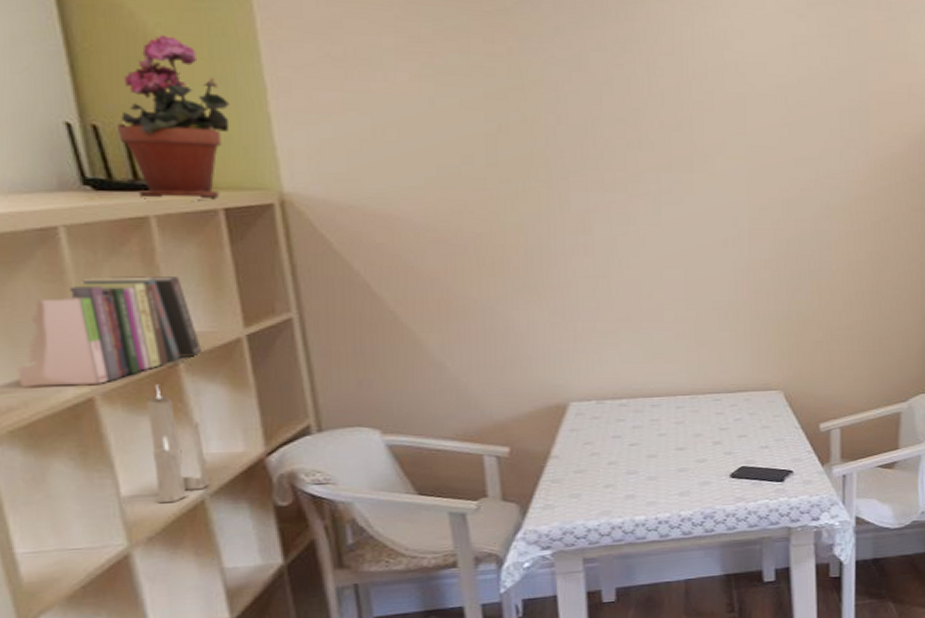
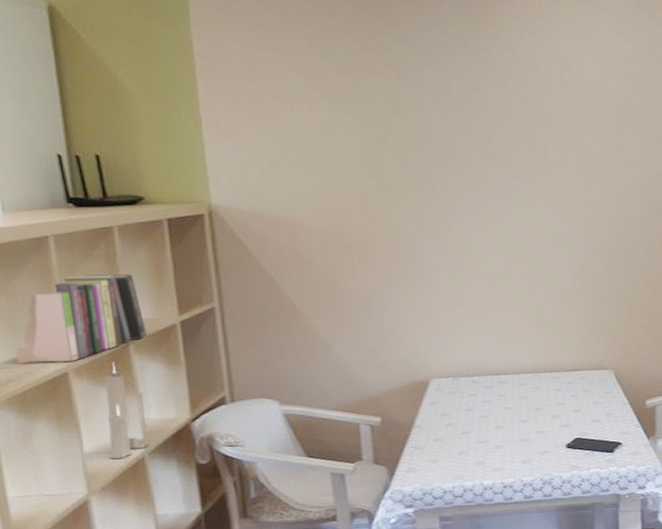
potted plant: present [116,35,231,201] -> none [92,83,175,213]

